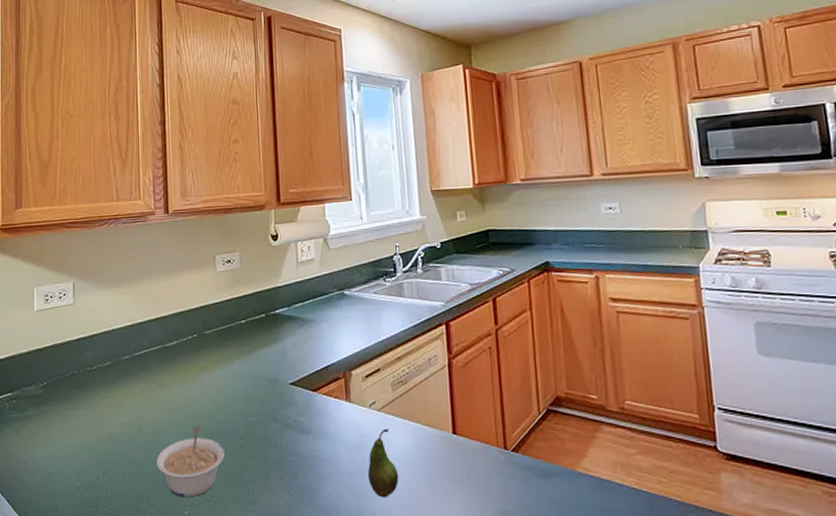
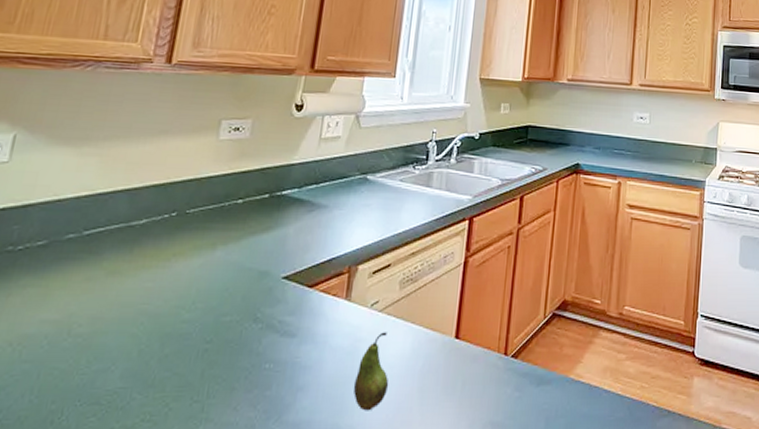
legume: present [156,426,224,498] -> none [82,326,182,418]

